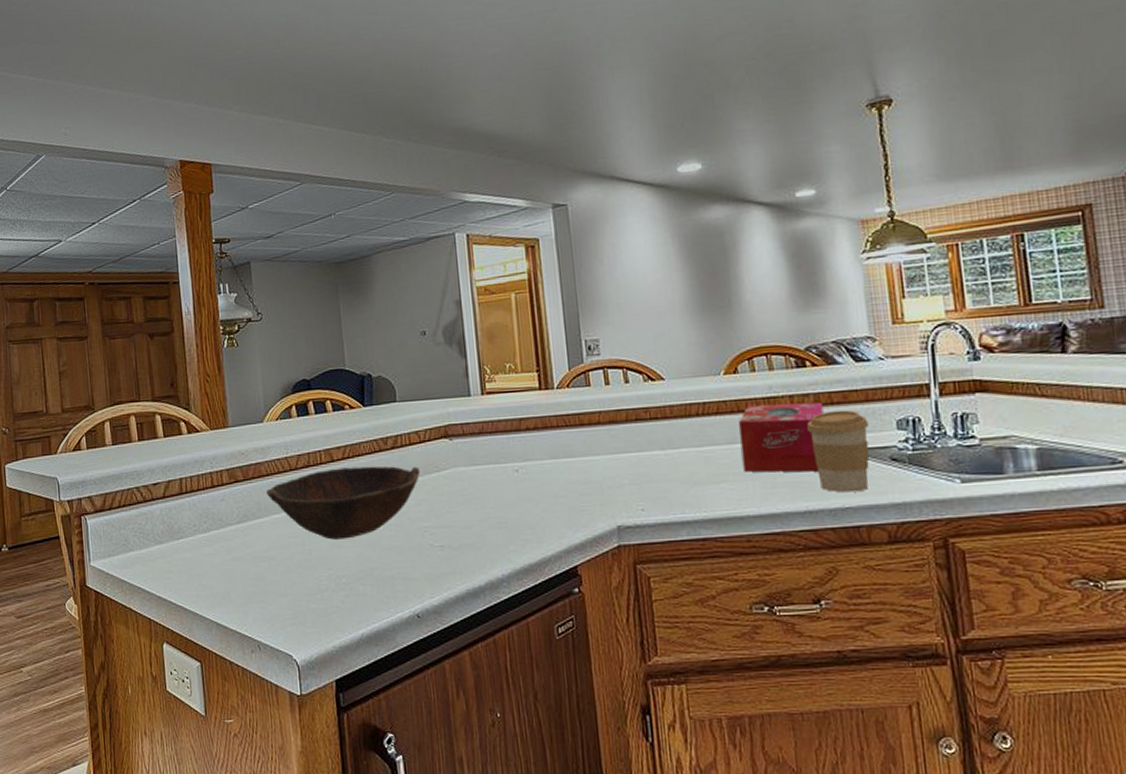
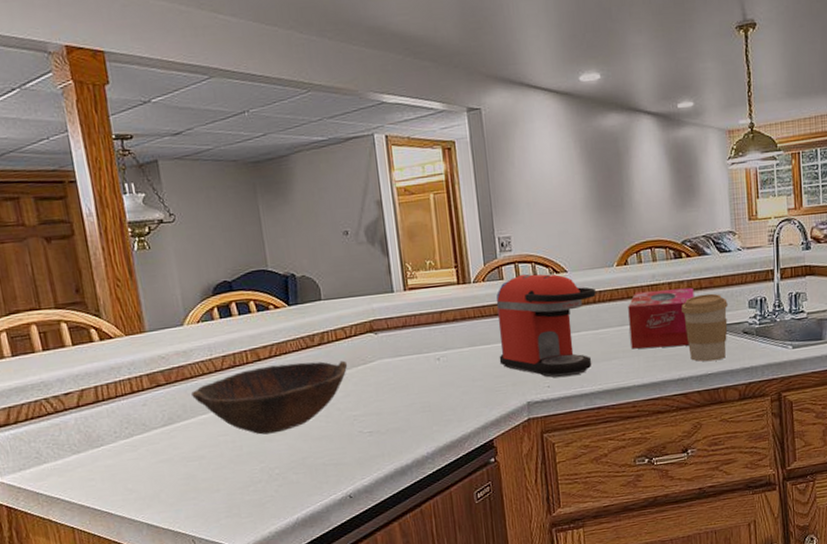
coffee maker: none [581,380,699,501] -> present [496,274,596,378]

